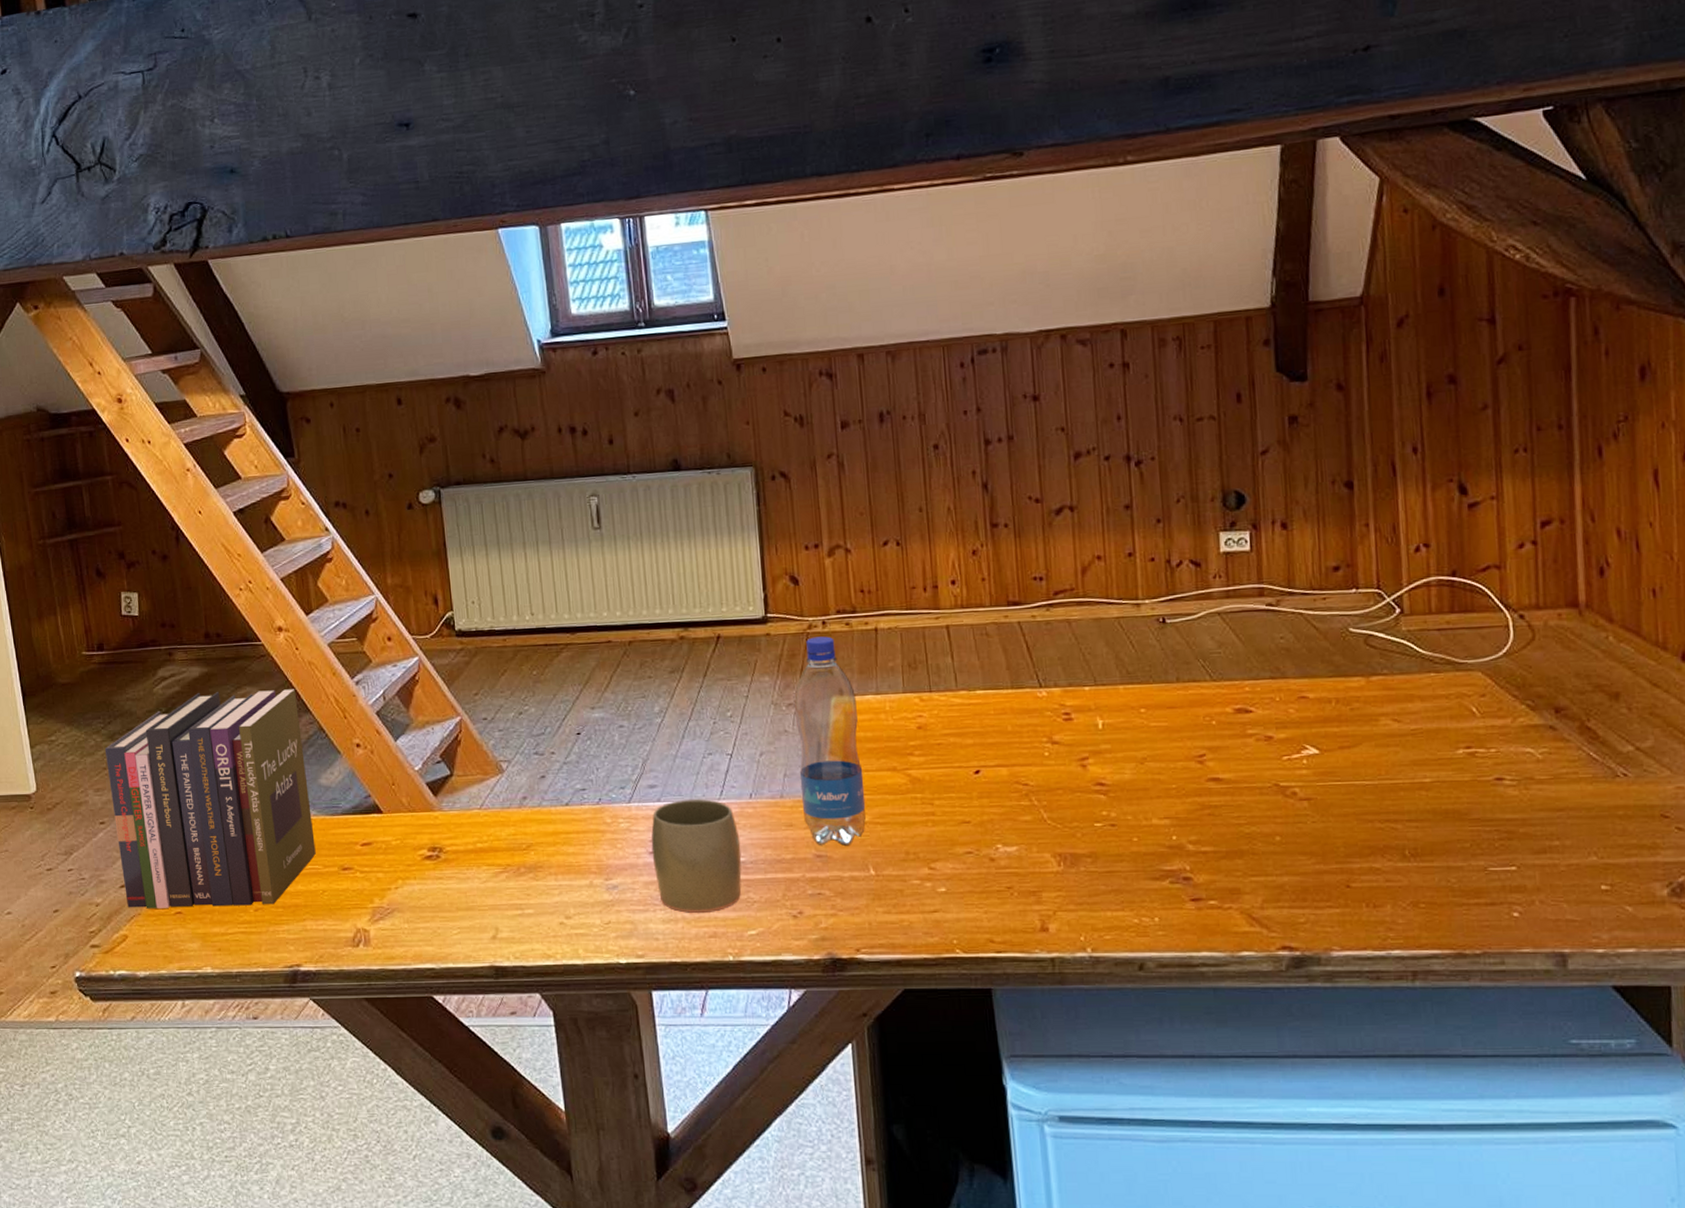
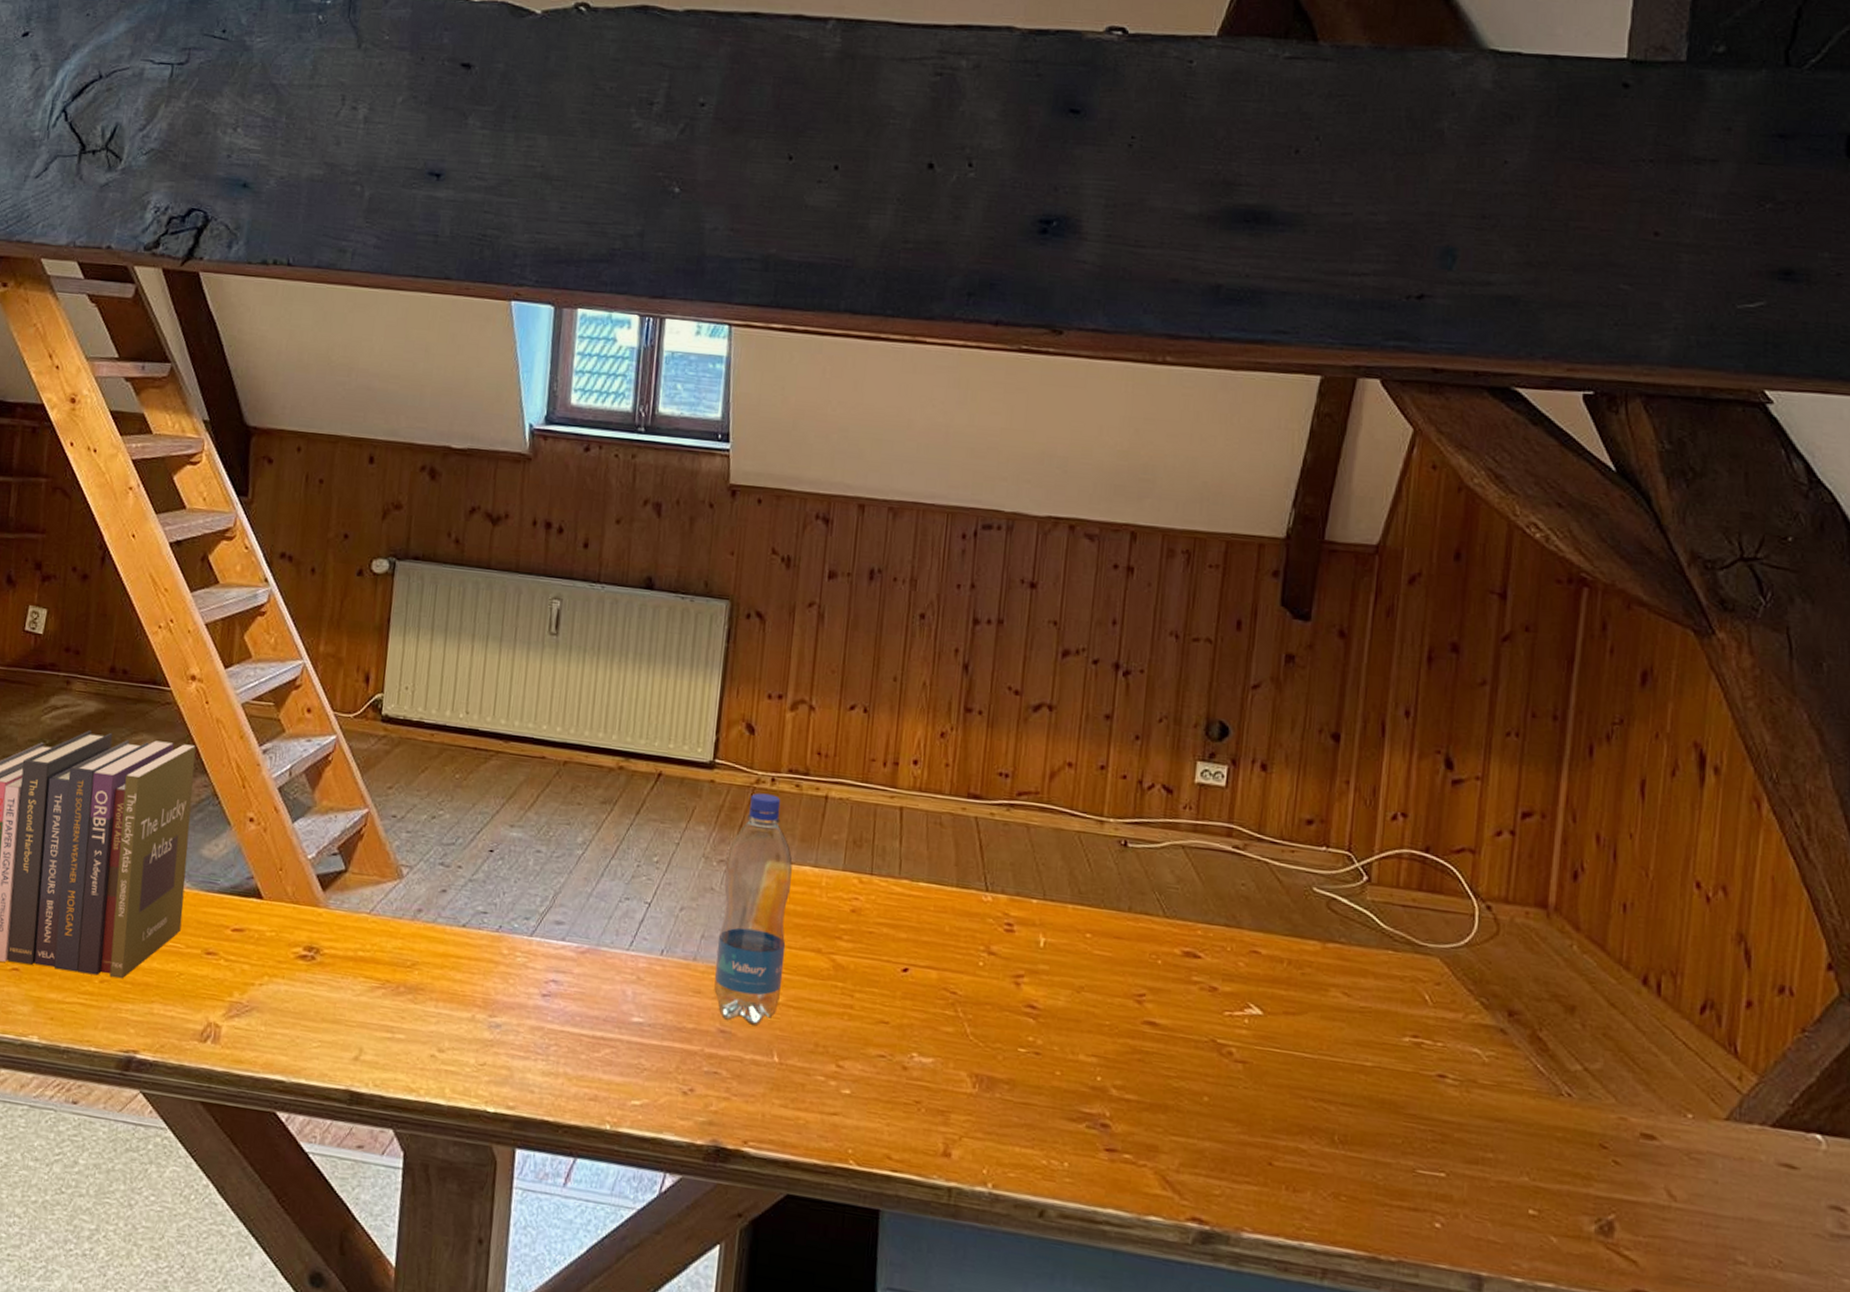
mug: present [651,799,742,913] -> none [544,943,642,1073]

